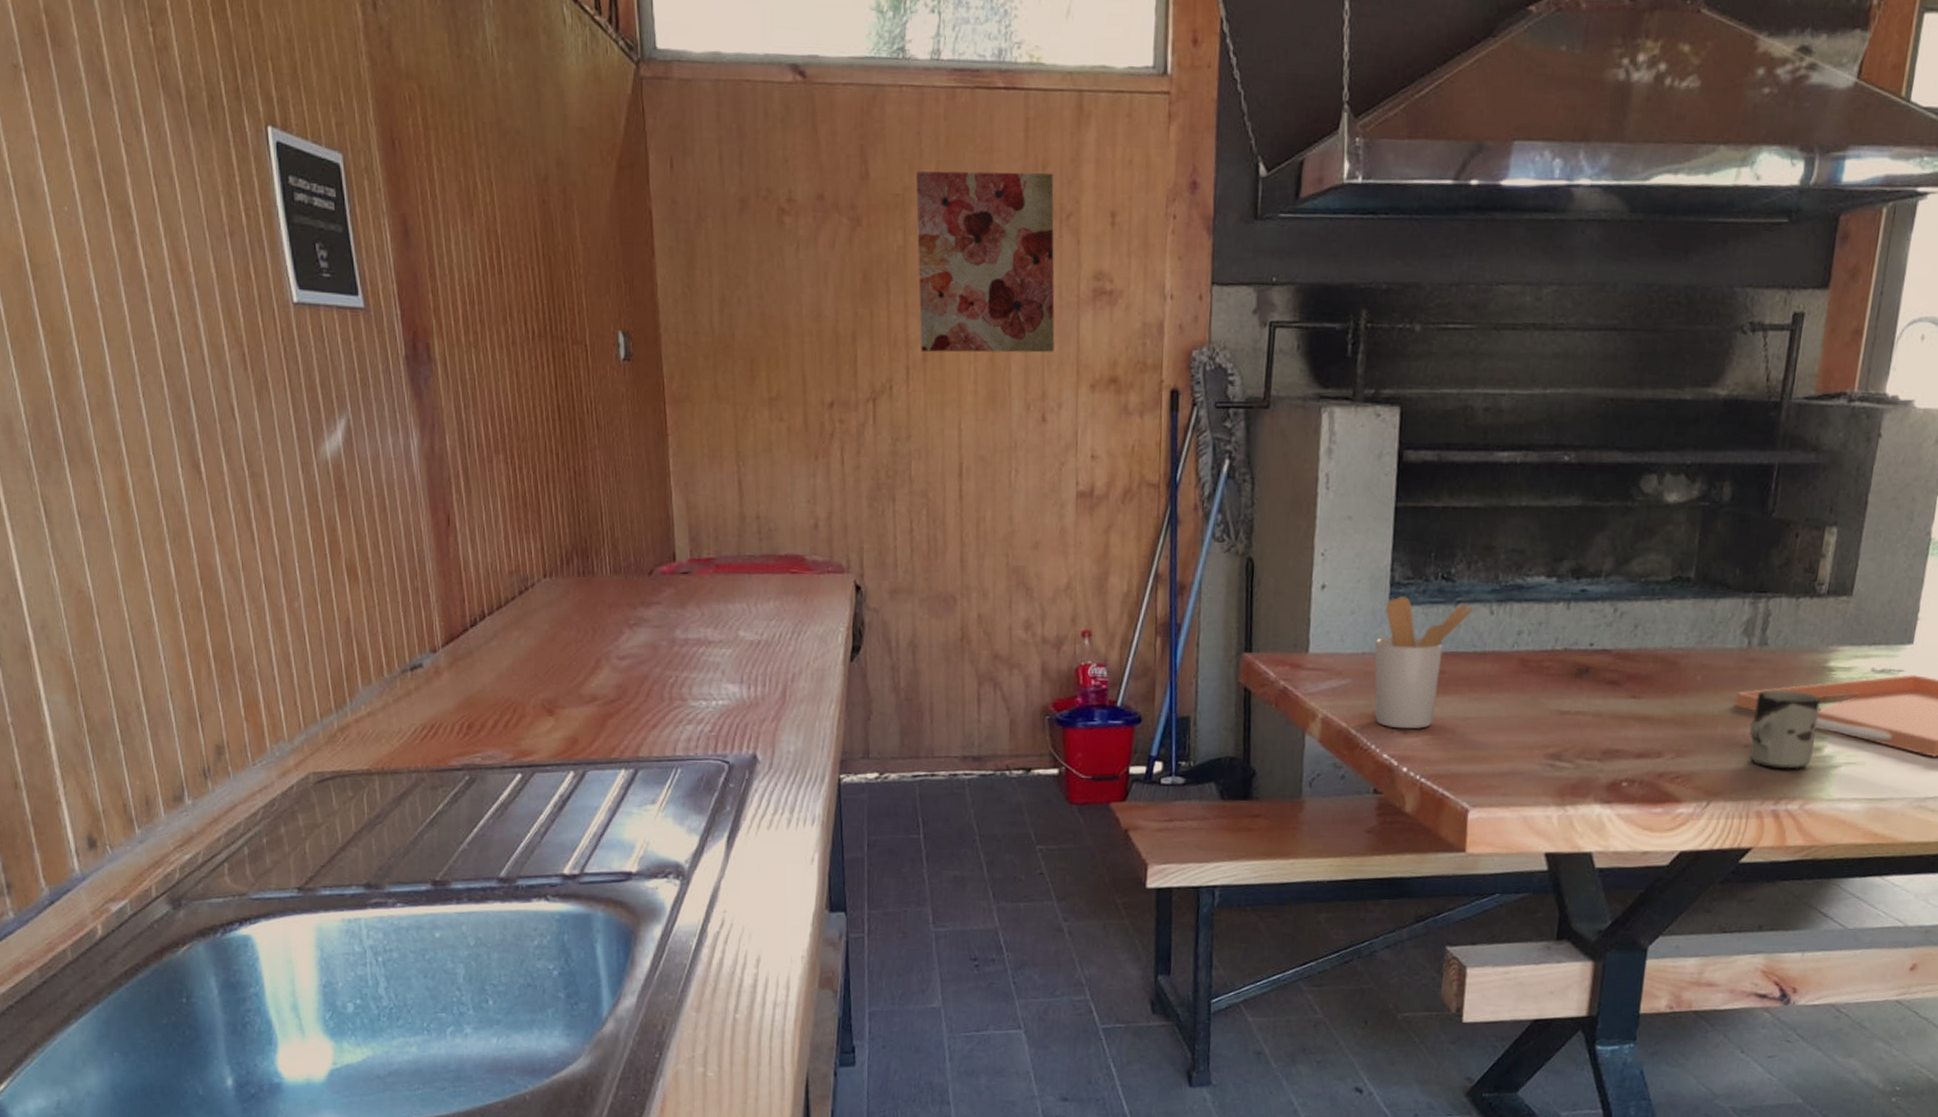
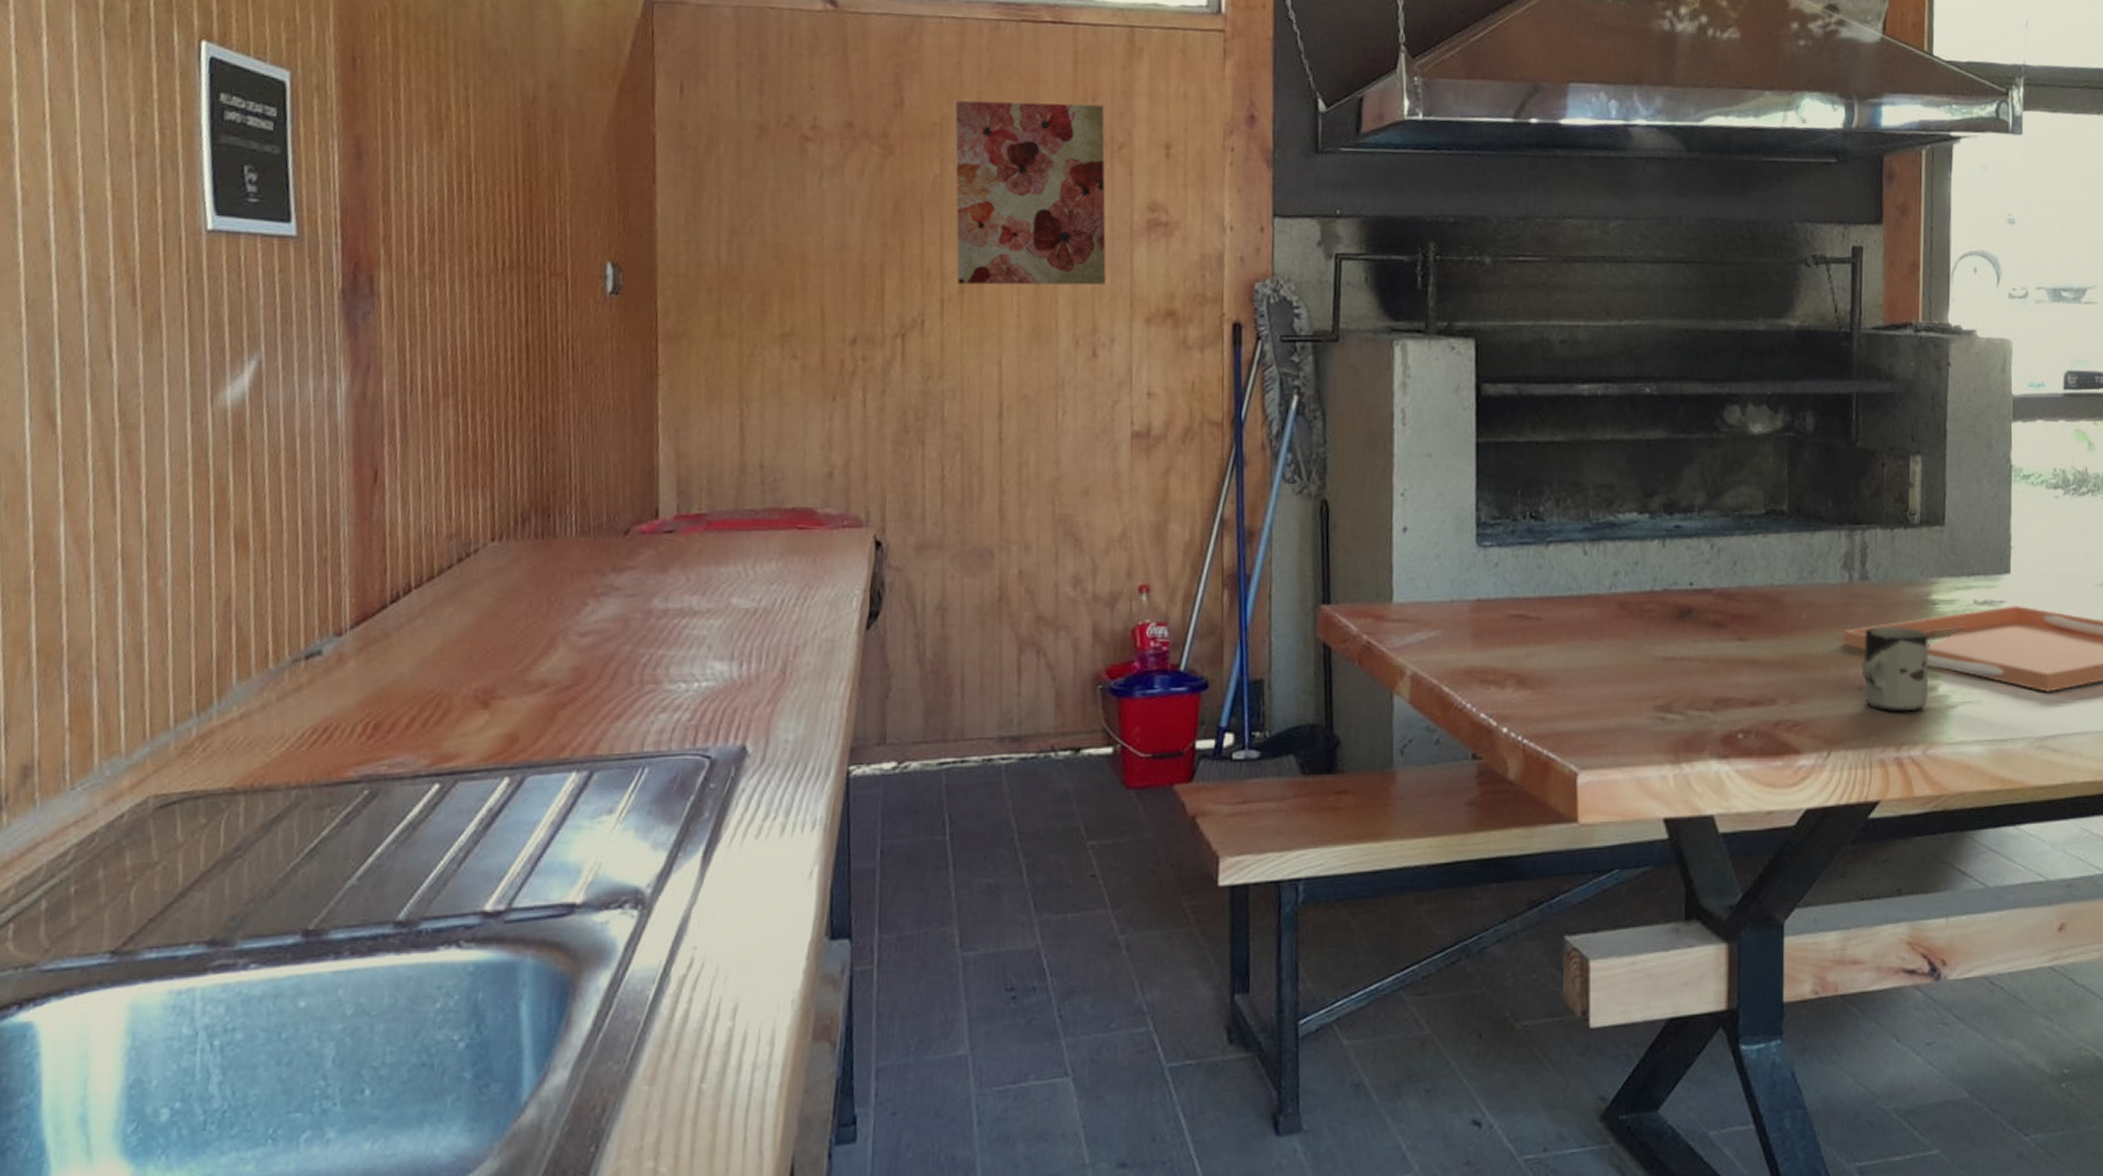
utensil holder: present [1374,596,1474,729] -> none [1463,538,1566,684]

